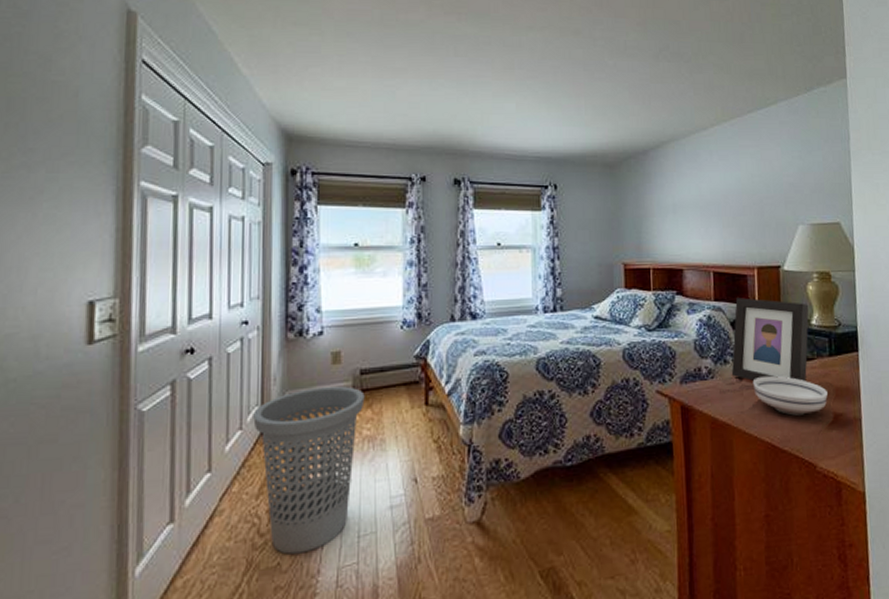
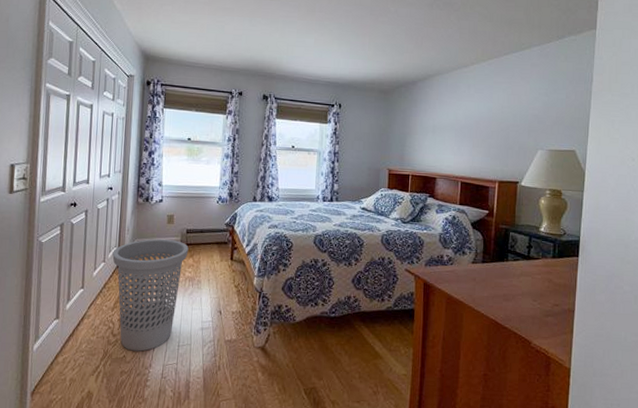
picture frame: present [731,297,809,382] -> none [467,204,540,276]
bowl: present [752,376,828,416] -> none [484,268,547,302]

